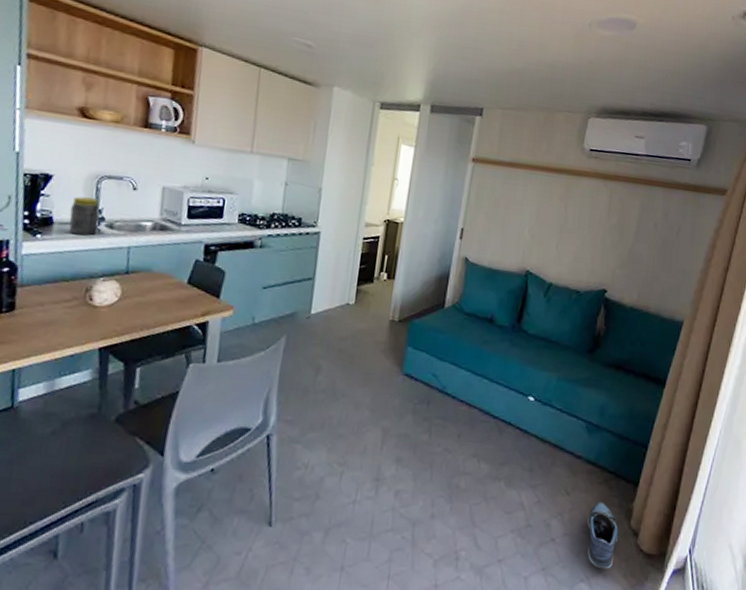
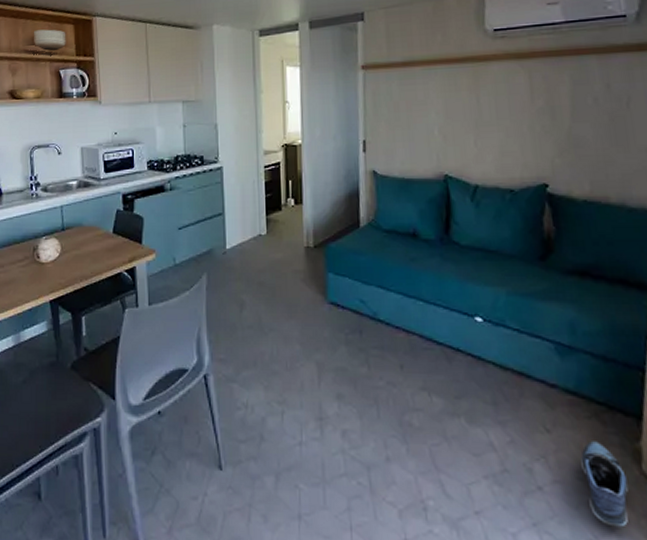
jar: present [68,196,100,237] -> none [13,167,36,203]
bowl: none [120,44,163,74] -> present [33,29,66,51]

